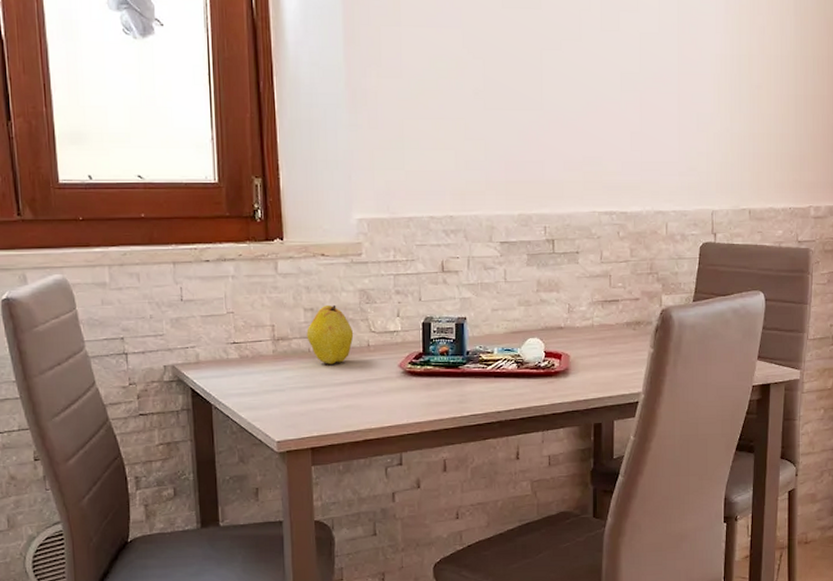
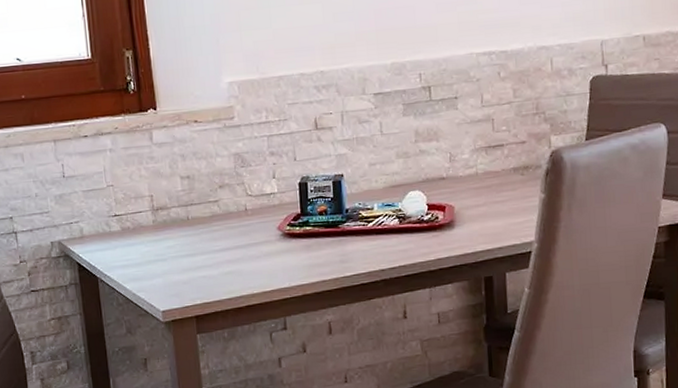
fruit: present [306,304,354,364] -> none [184,170,231,231]

